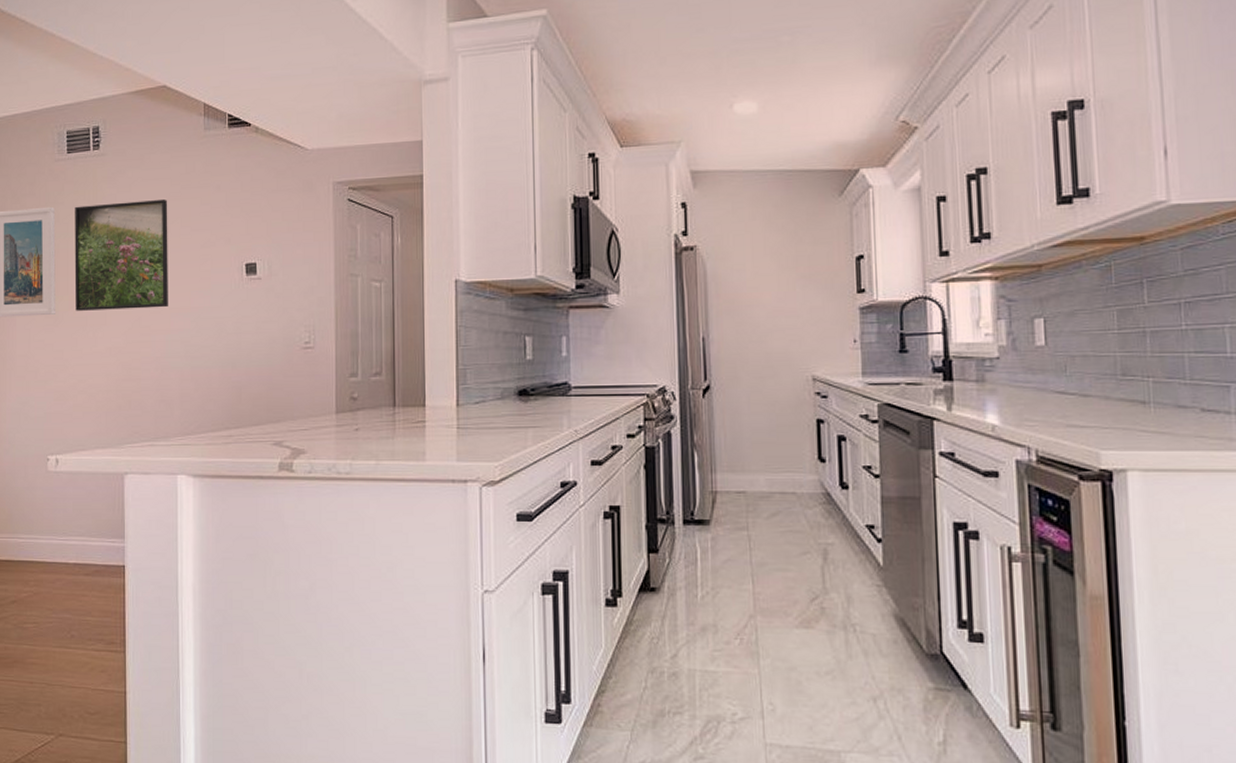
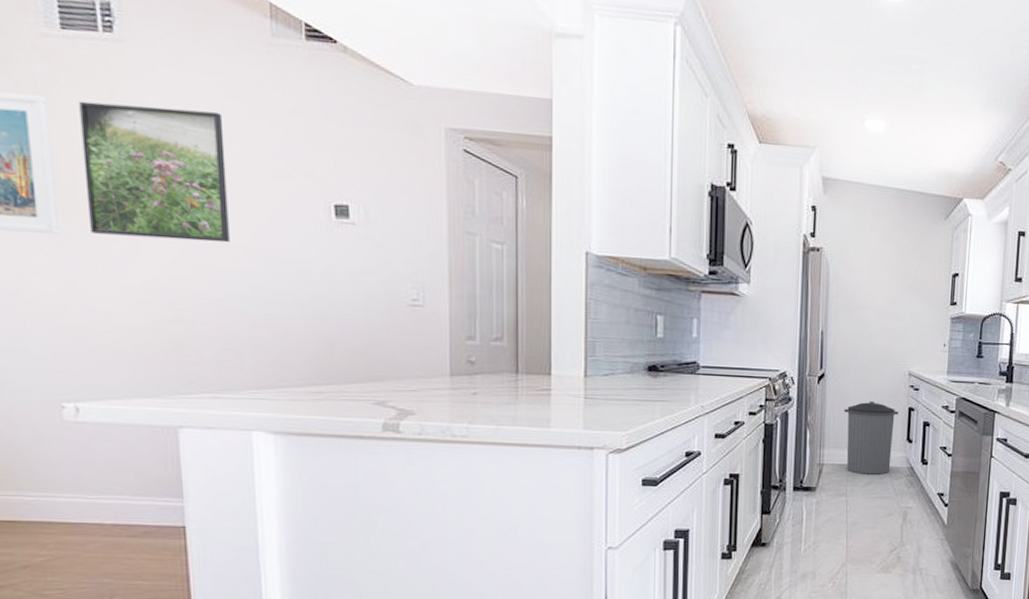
trash can: none [736,414,805,503] -> present [843,401,899,475]

